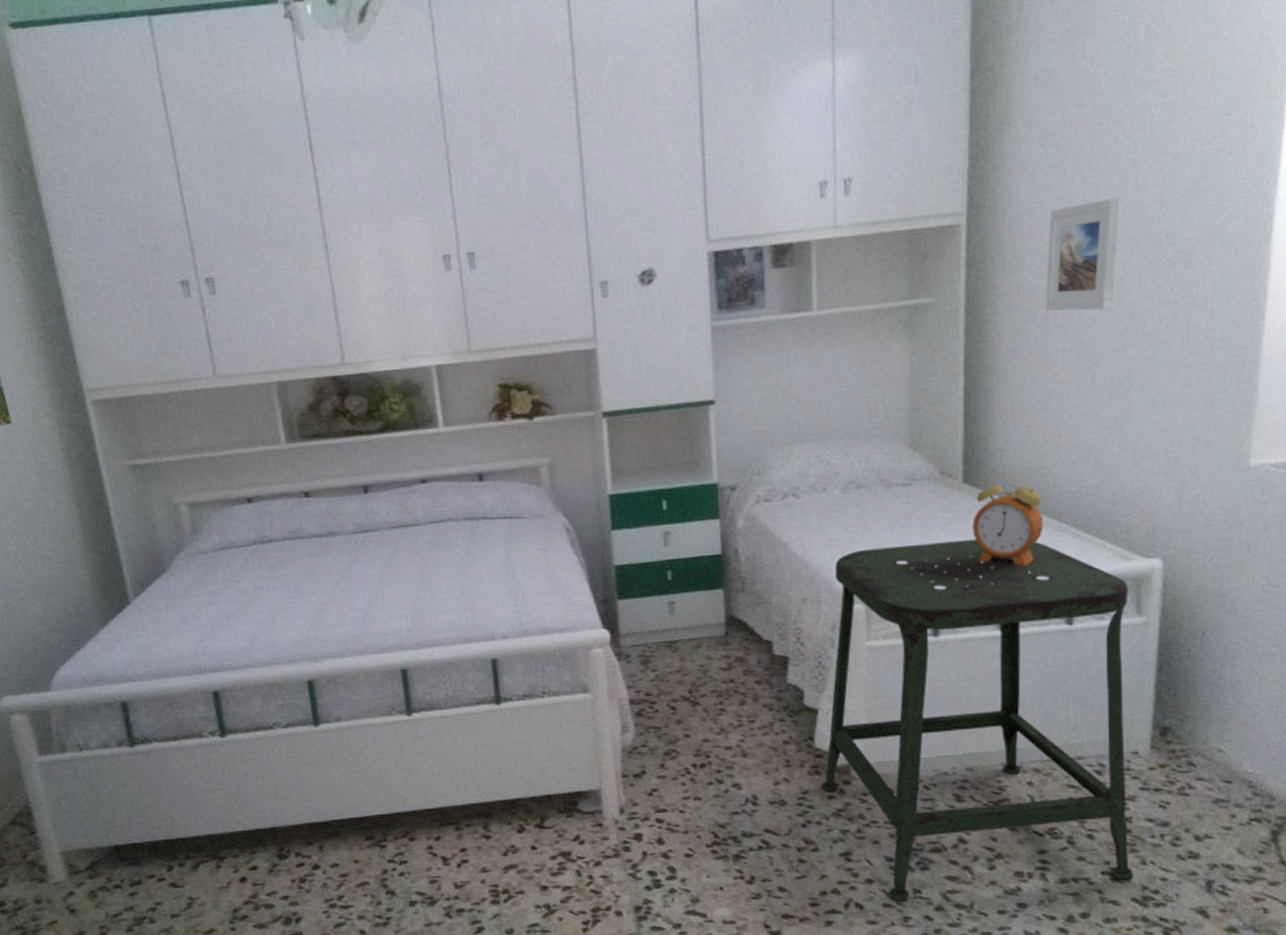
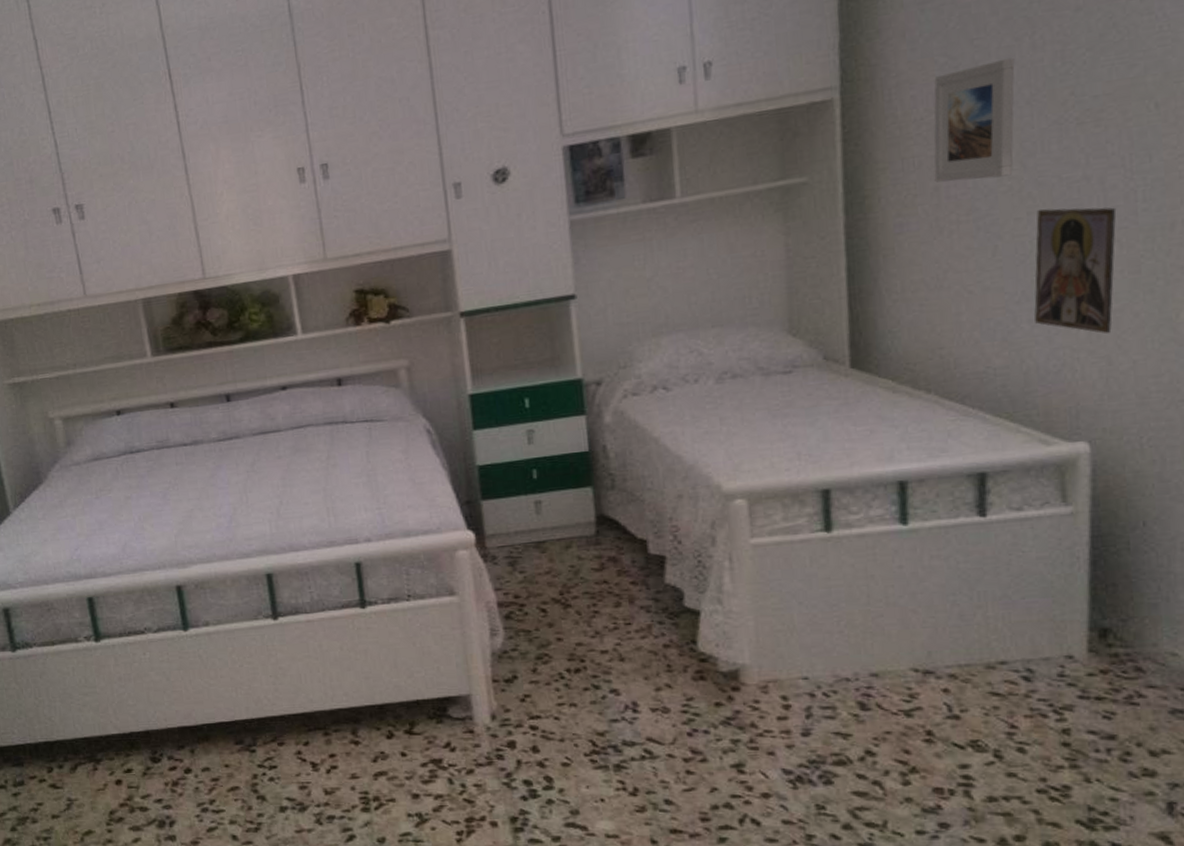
stool: present [822,539,1134,902] -> none [708,427,1076,818]
alarm clock: present [972,472,1044,566] -> none [863,355,946,454]
religious icon: none [1124,342,1197,461] -> present [1034,206,1117,334]

